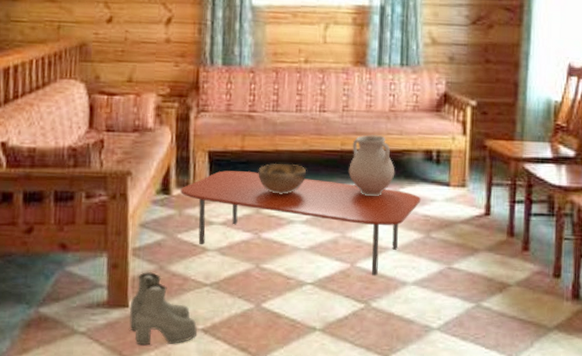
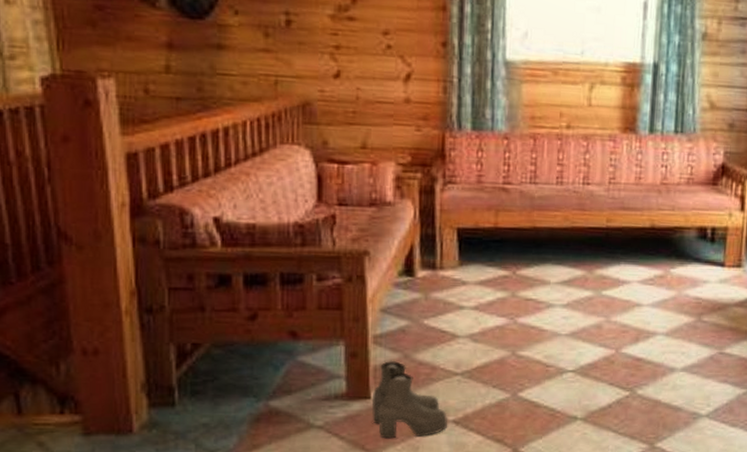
coffee table: present [180,170,421,276] -> none [426,250,693,362]
decorative bowl: present [258,163,307,194] -> none [514,241,568,276]
vase: present [348,134,395,197] -> none [614,209,666,278]

